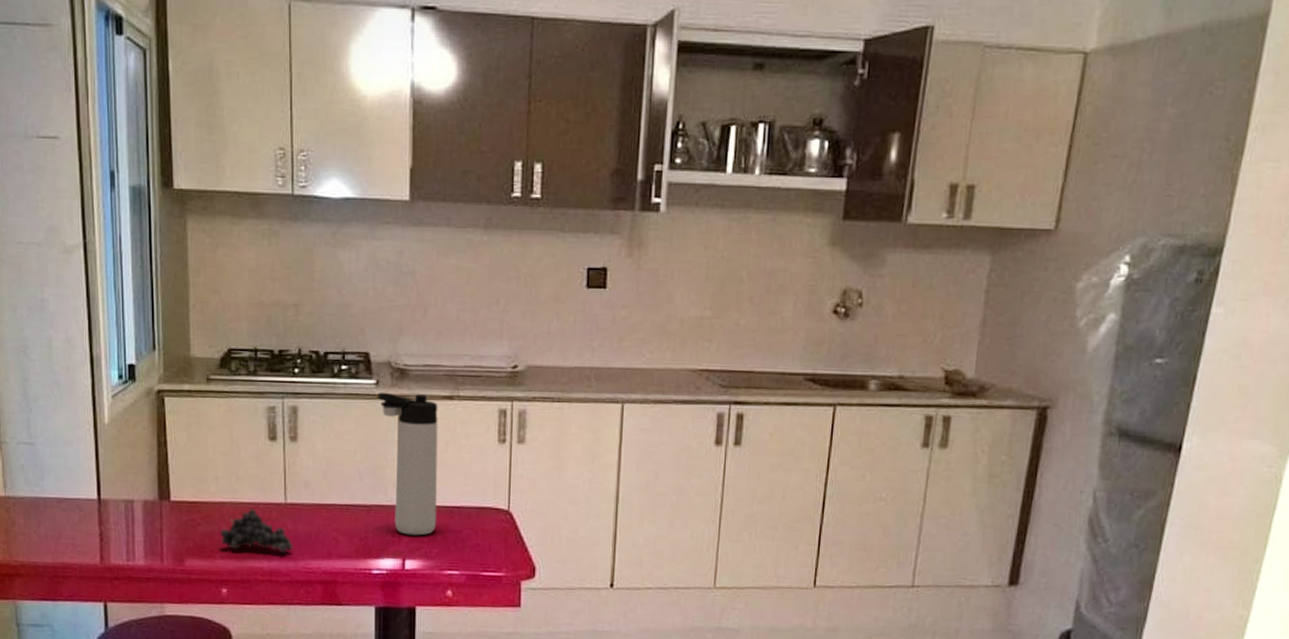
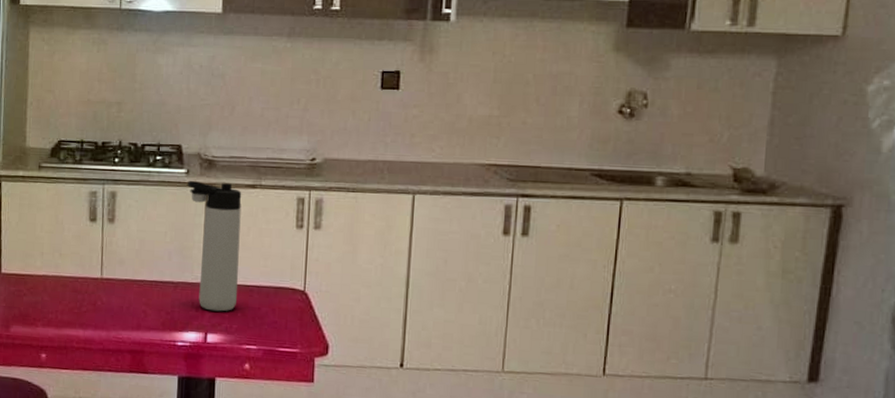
fruit: present [220,508,293,554] -> none [42,282,107,325]

